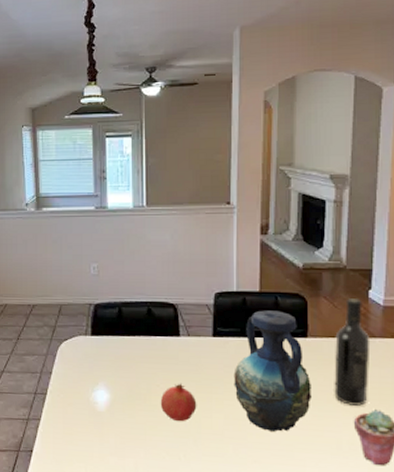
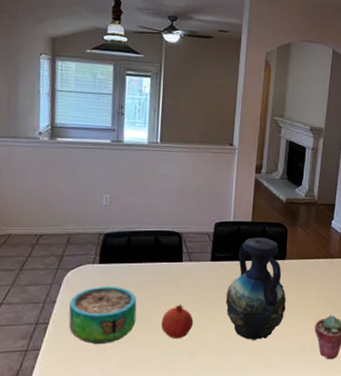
decorative bowl: none [65,359,133,420] -> present [68,286,137,344]
wine bottle: present [333,298,371,406] -> none [301,227,330,313]

